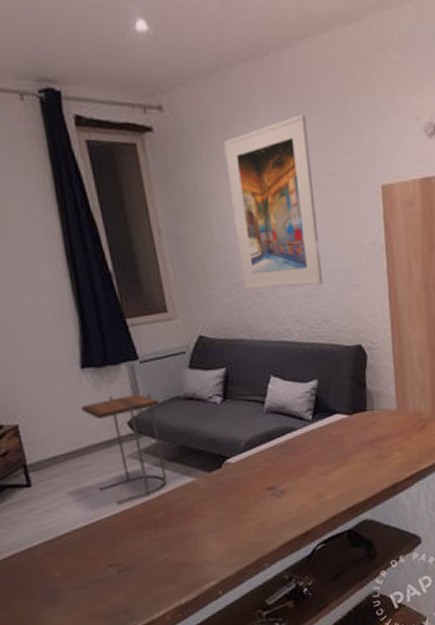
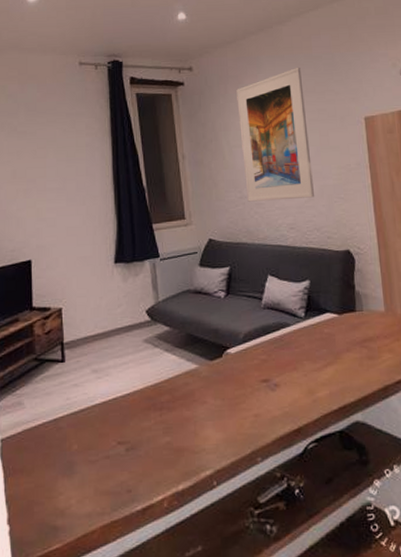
side table: present [81,393,167,504] -> none [111,286,175,384]

